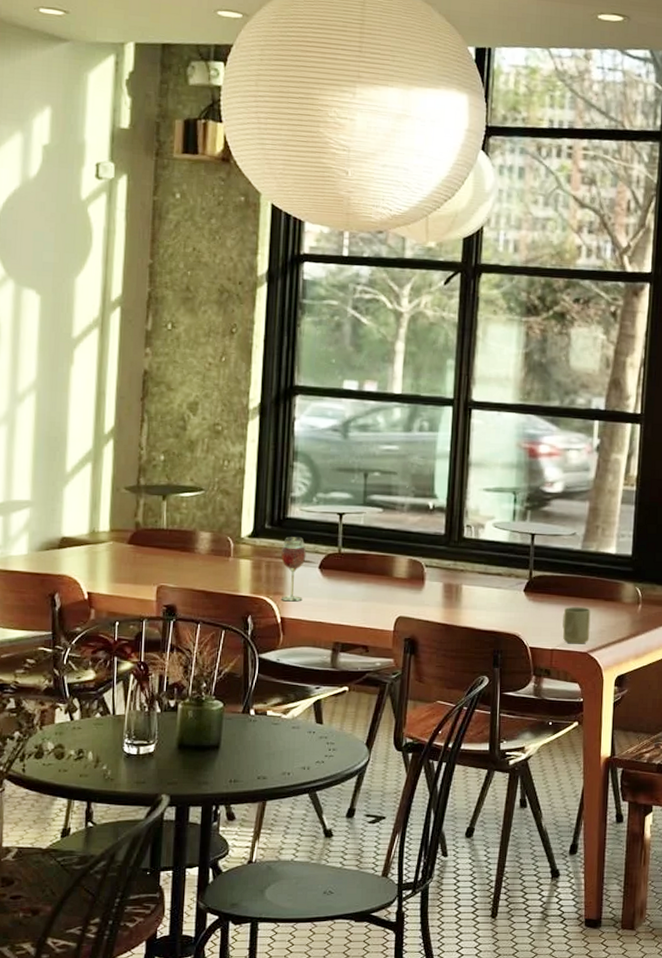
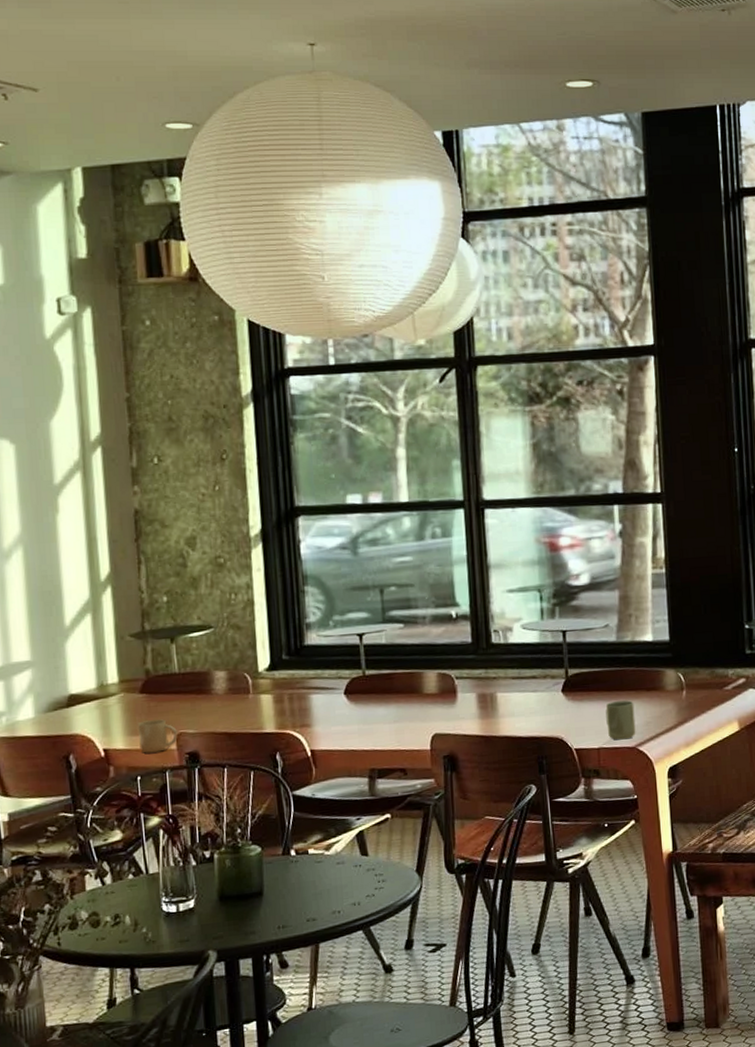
mug: none [121,570,159,601] -> present [138,719,179,754]
wineglass: present [281,537,307,602] -> none [302,664,331,733]

